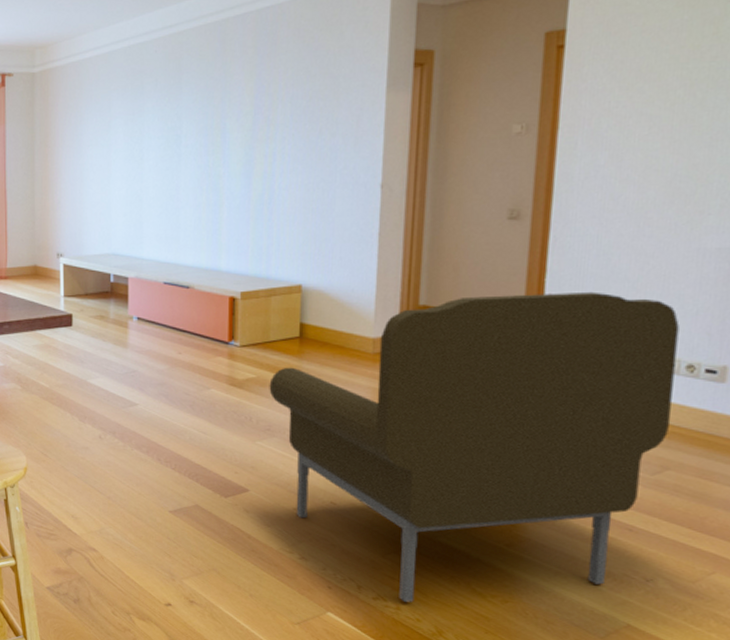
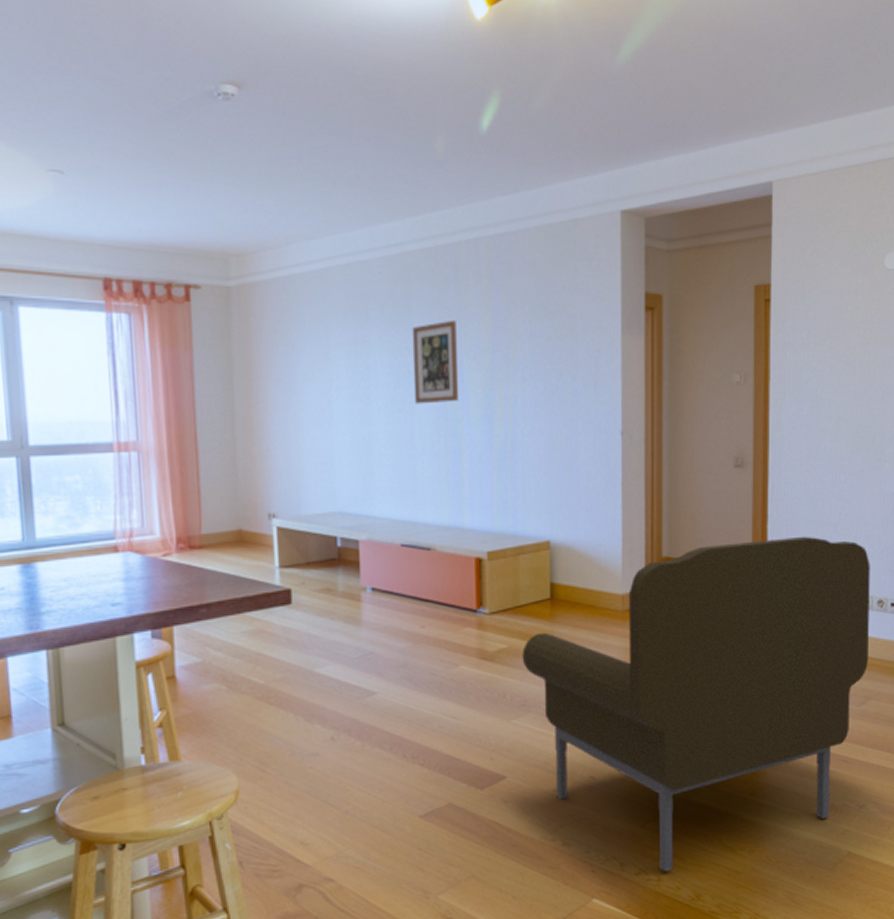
wall art: none [180,88,222,163] -> present [412,319,460,404]

